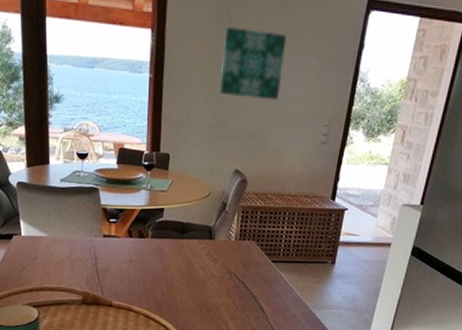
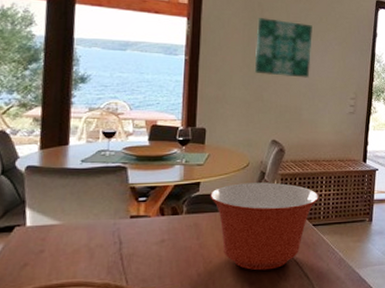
mixing bowl: none [173,212,280,300] -> present [210,182,319,271]

